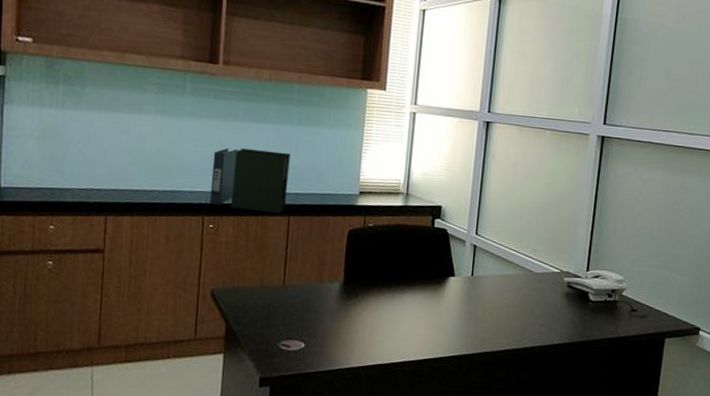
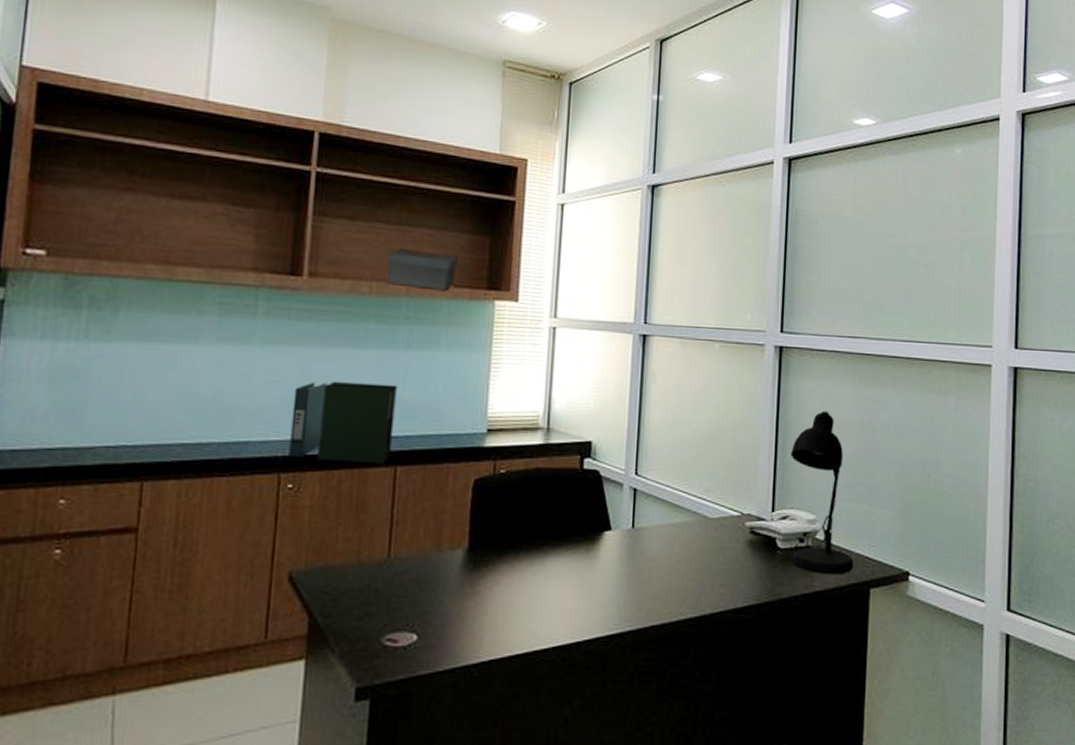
decorative box: none [282,44,340,80] -> present [386,248,459,292]
desk lamp: none [601,191,653,325] -> present [790,410,853,575]

